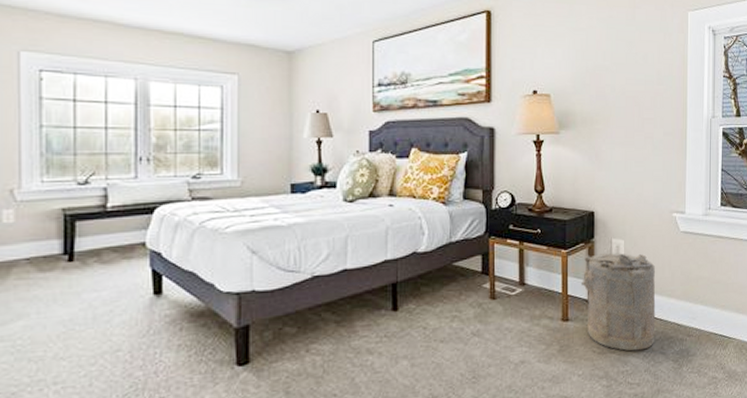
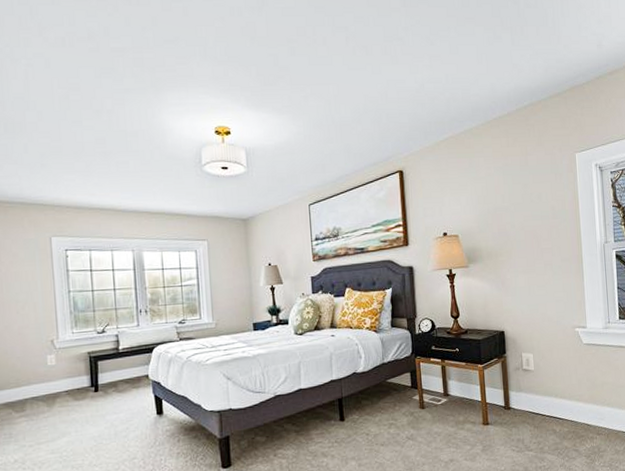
laundry hamper: present [580,253,656,351] -> none [497,365,567,449]

